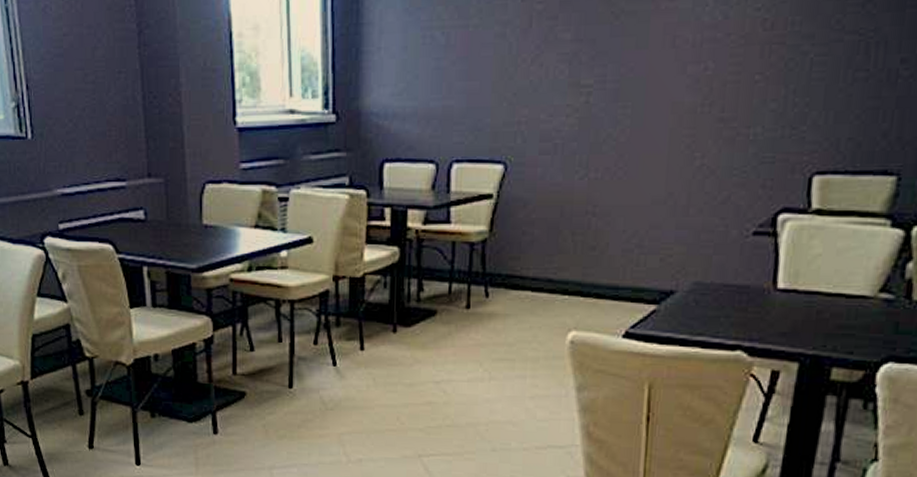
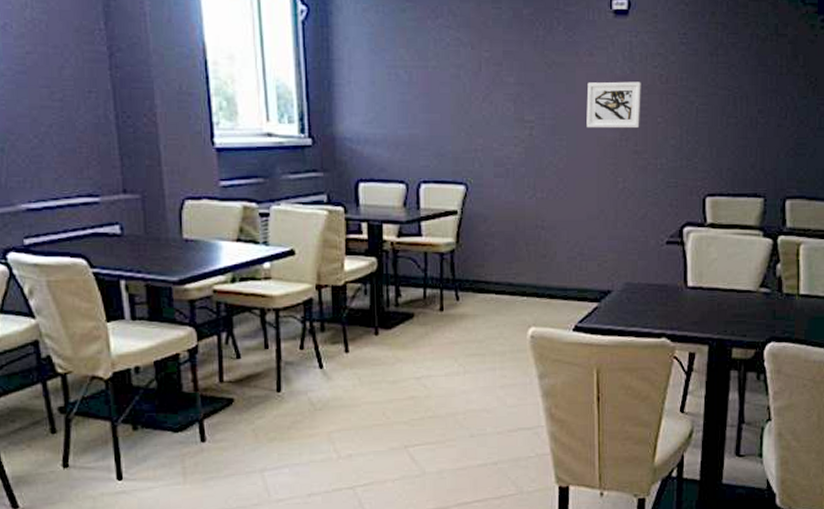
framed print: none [659,29,737,92] -> present [586,81,641,129]

